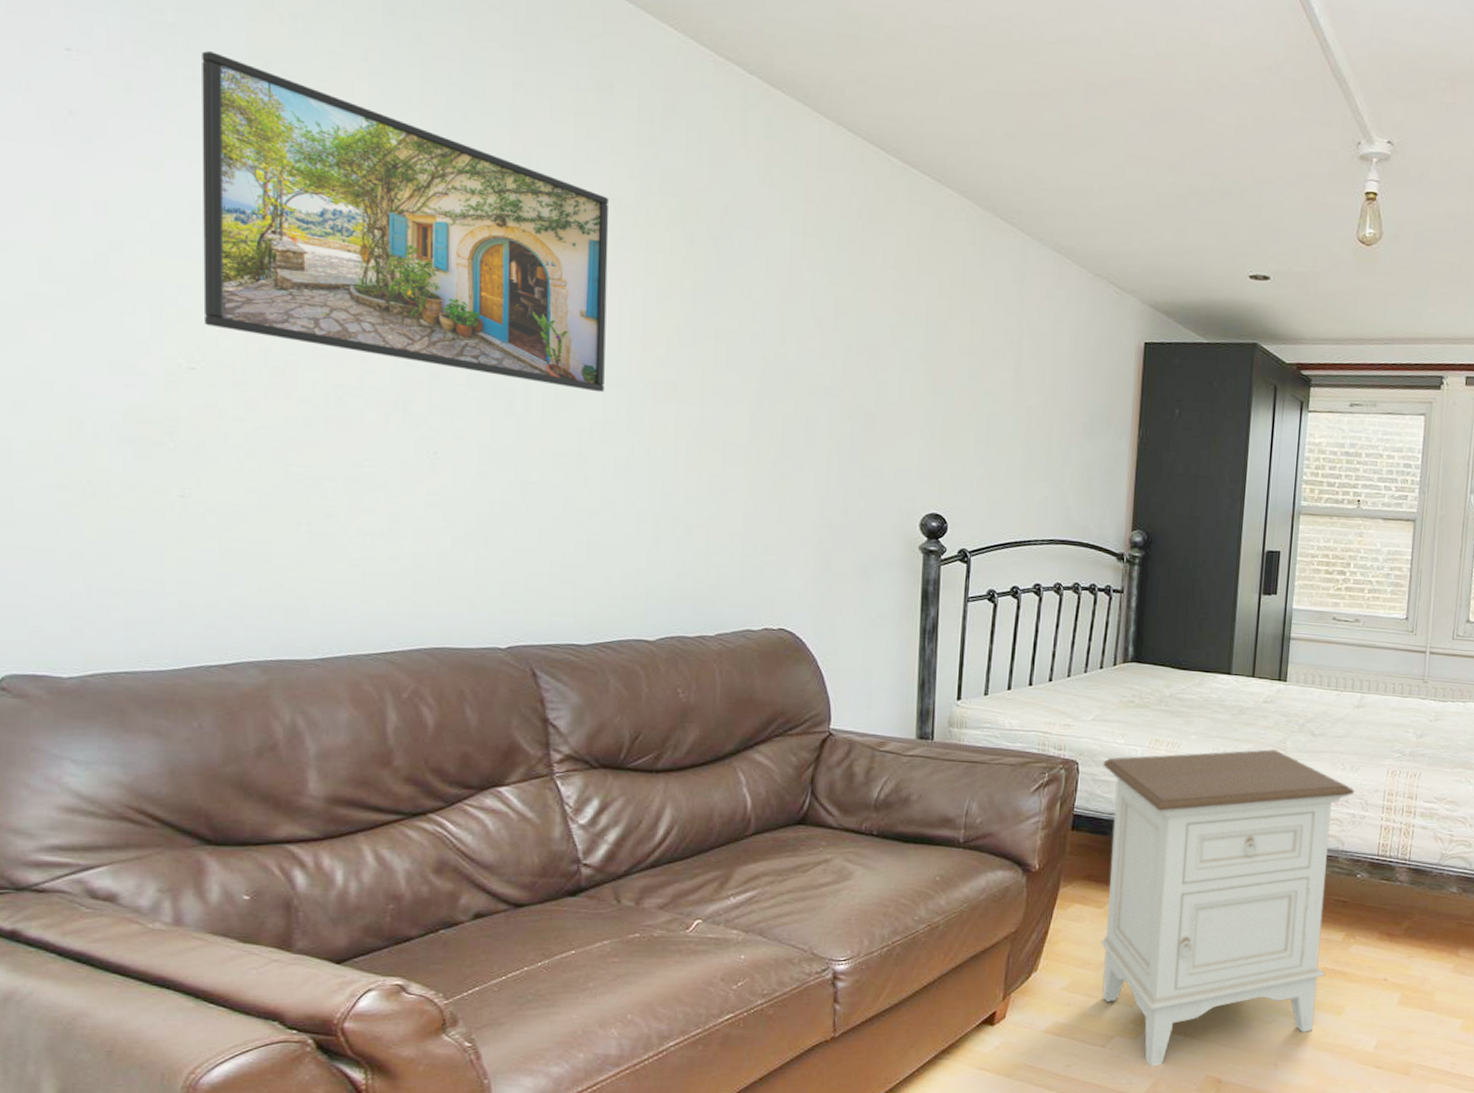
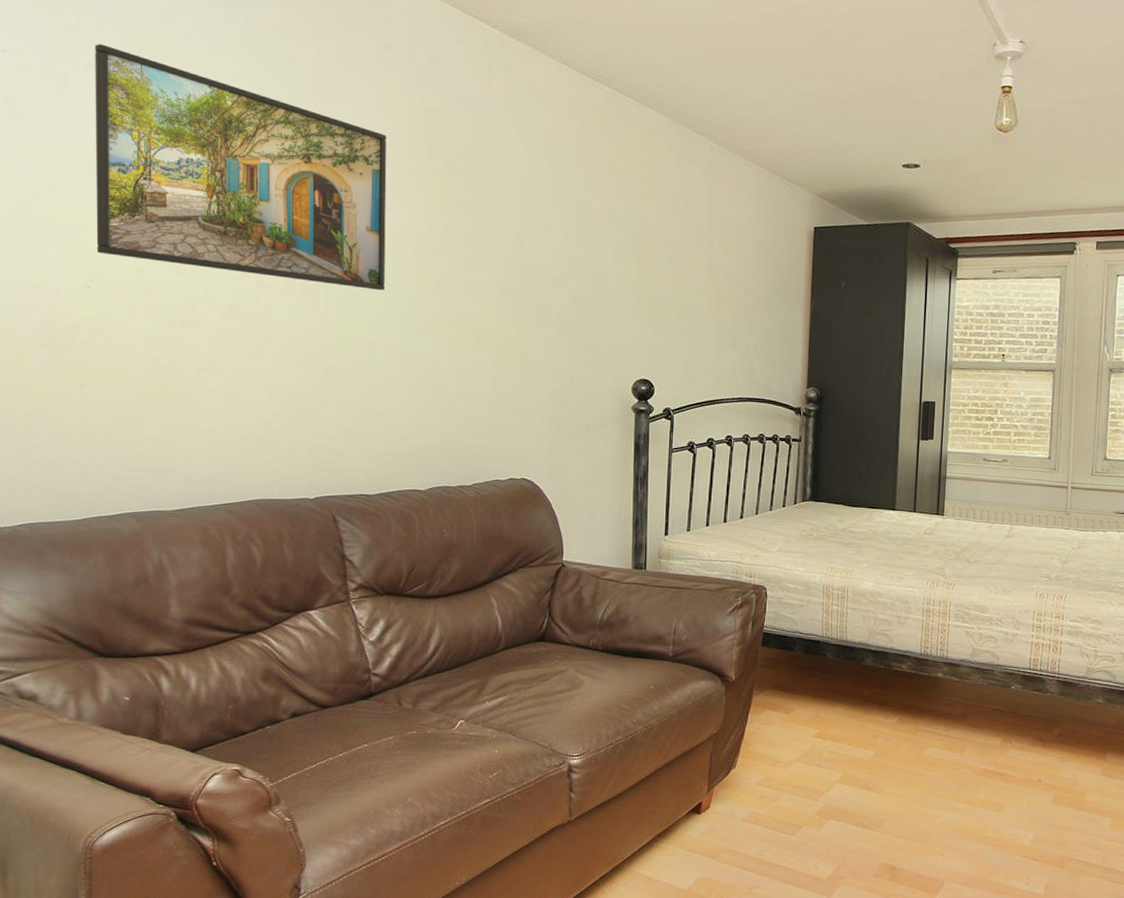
nightstand: present [1101,748,1354,1067] -> none [787,574,1007,854]

